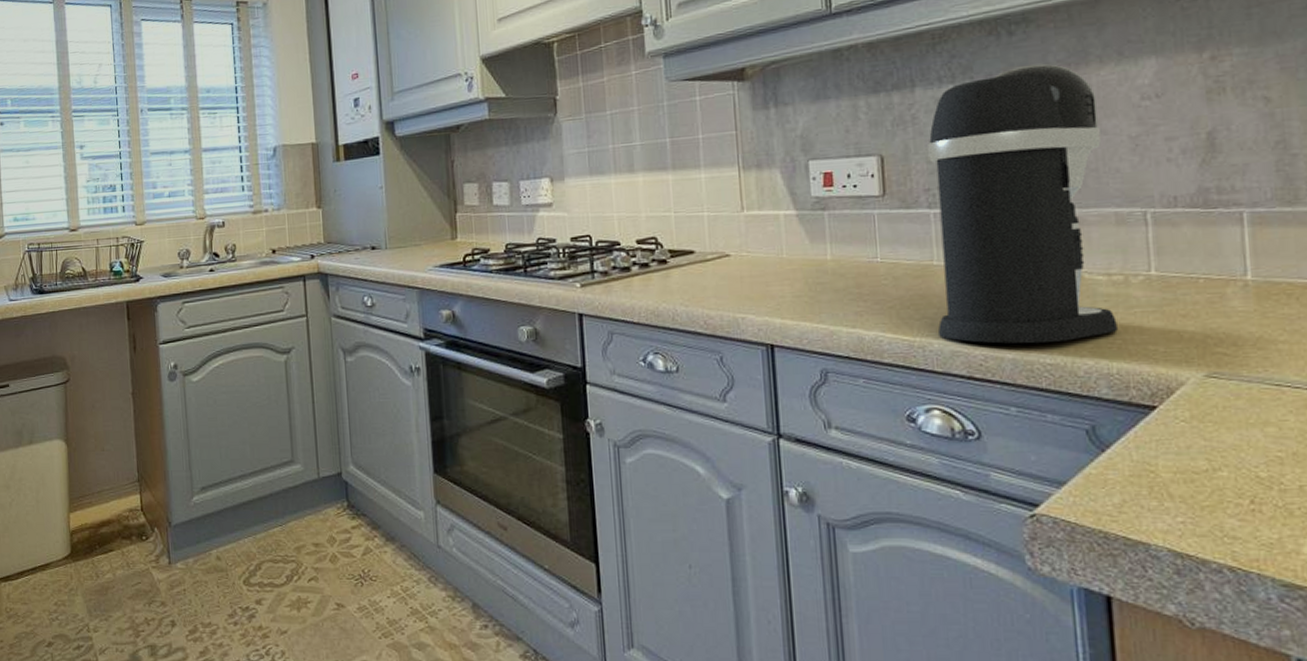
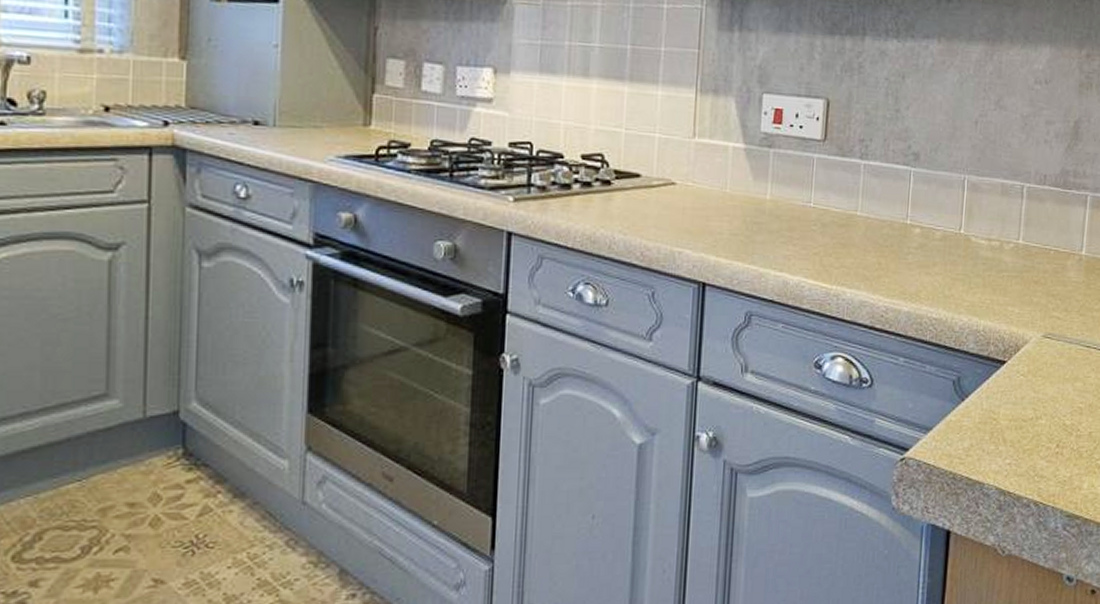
coffee maker: present [928,63,1118,344] -> none [852,33,1003,299]

